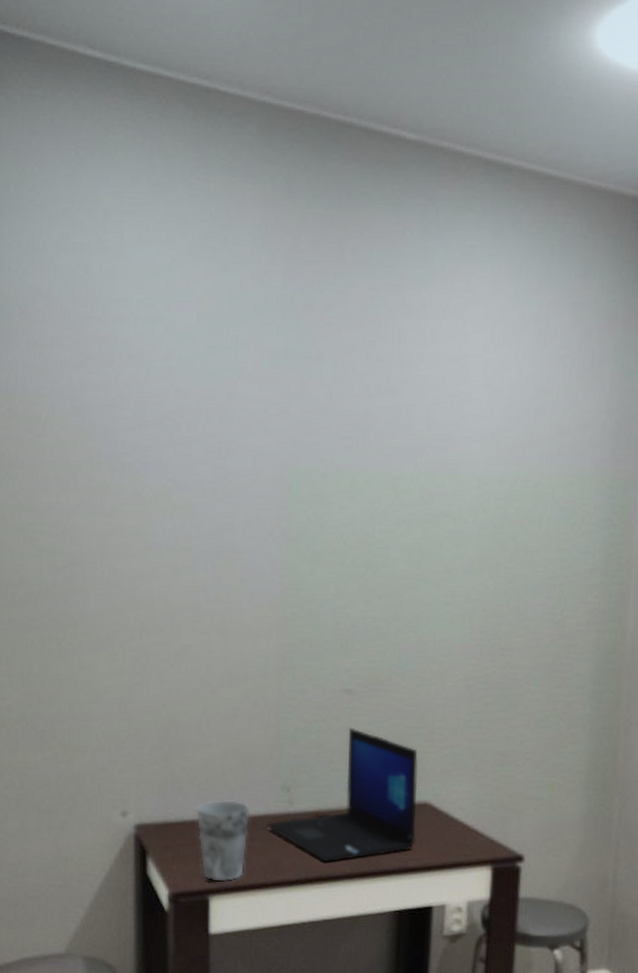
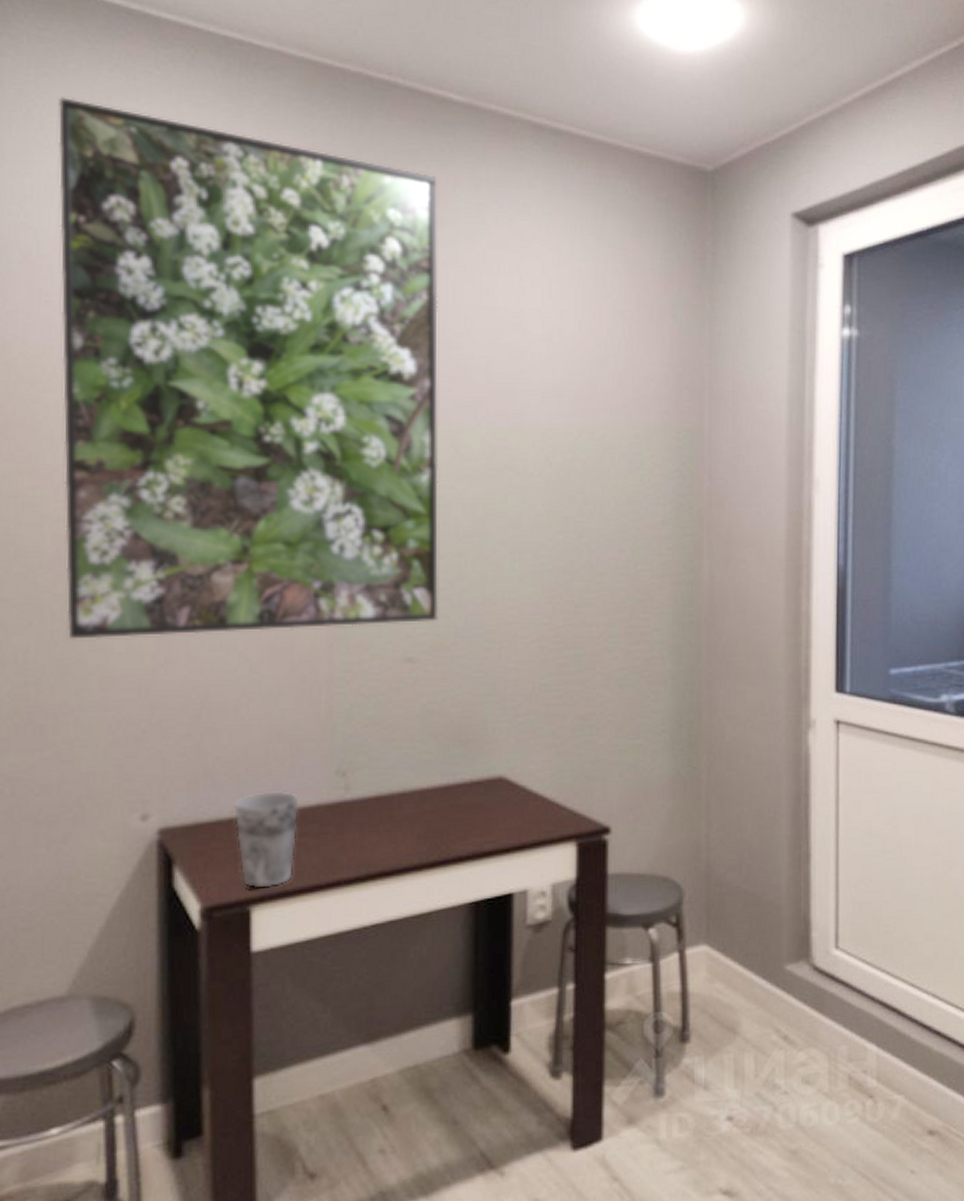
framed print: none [47,155,388,659] -> present [57,97,438,639]
laptop: present [266,727,418,863] -> none [319,699,491,854]

